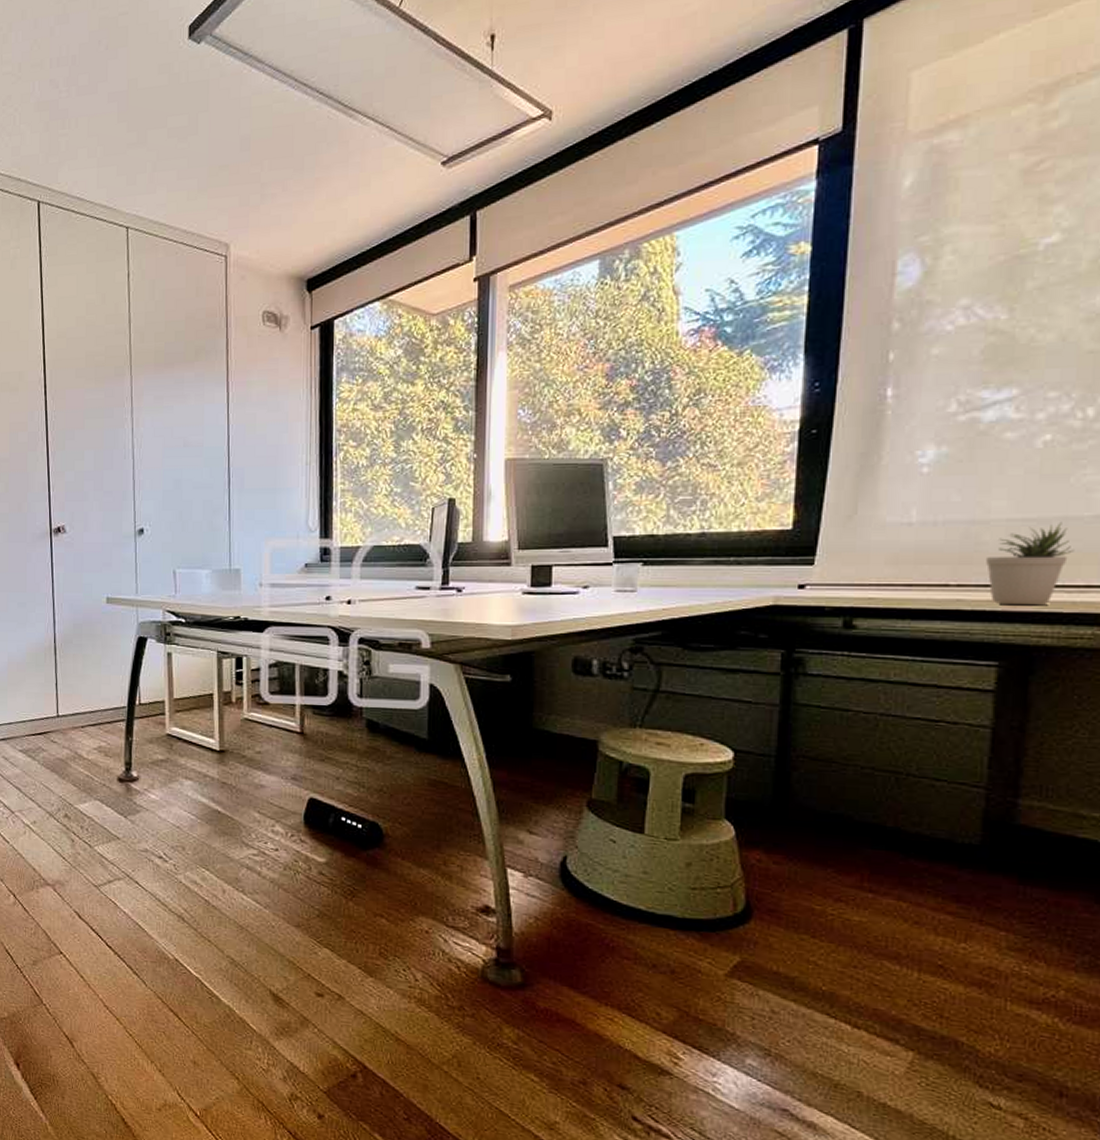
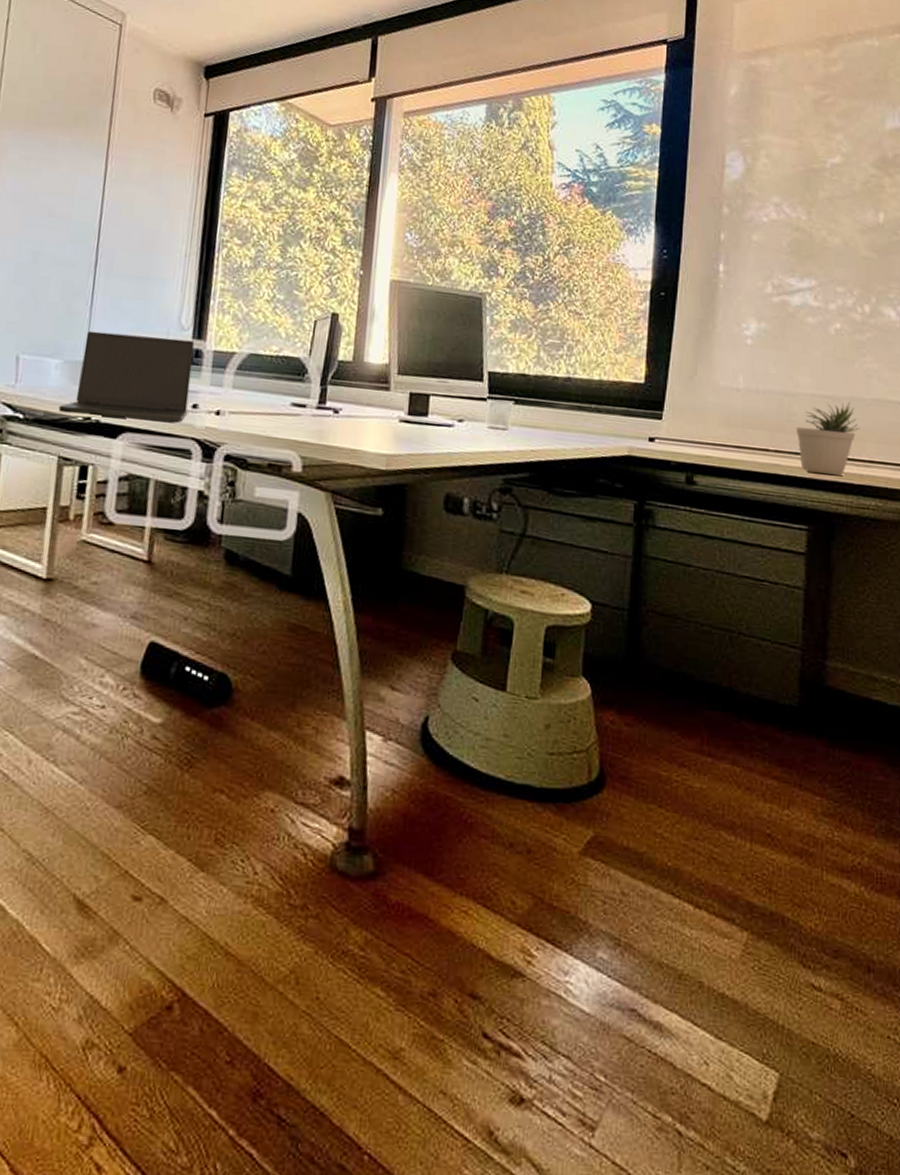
laptop: none [213,540,323,615] -> present [58,330,195,423]

